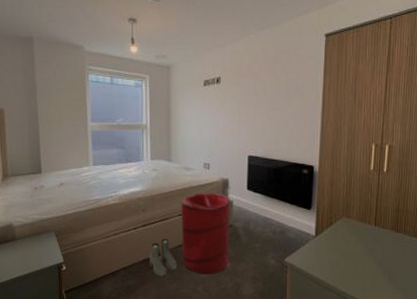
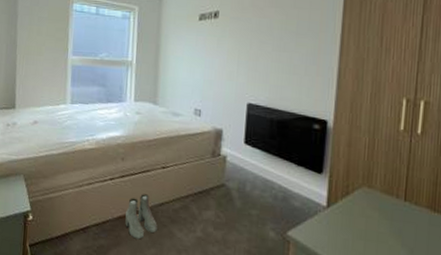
laundry hamper: present [181,192,230,275] -> none [163,143,223,243]

